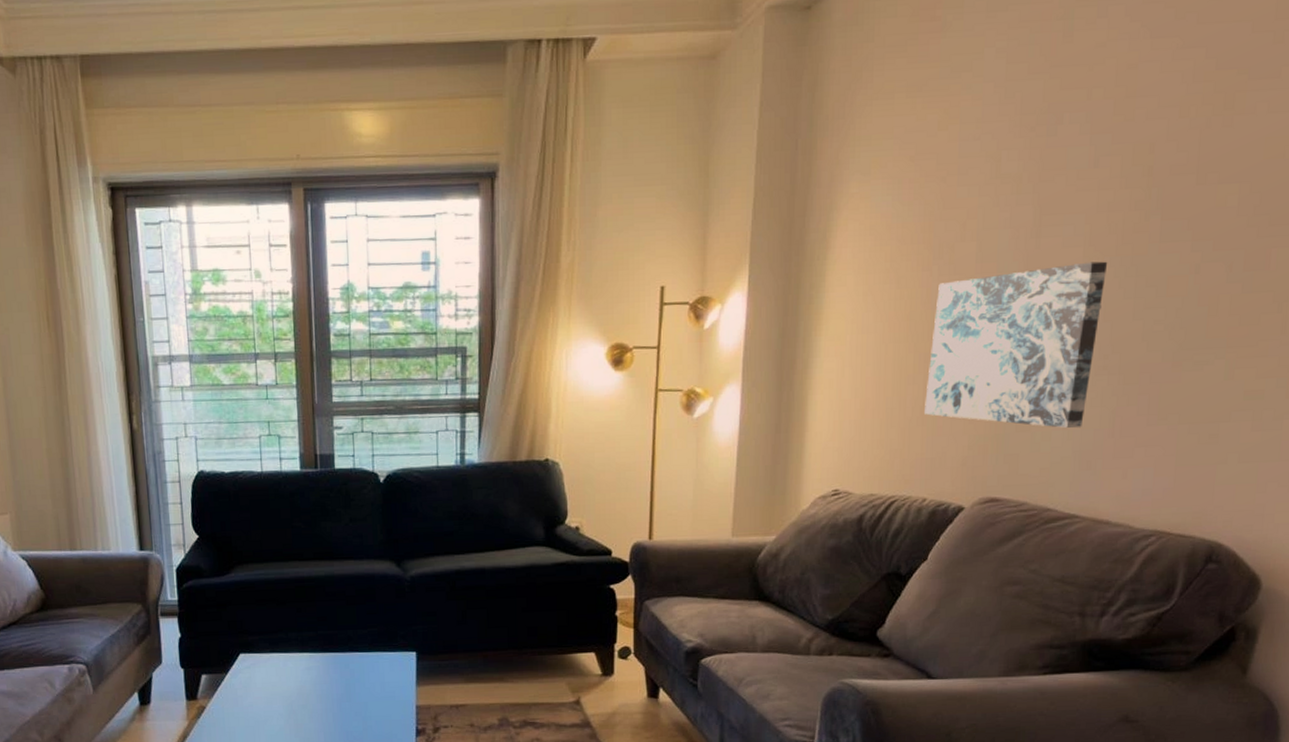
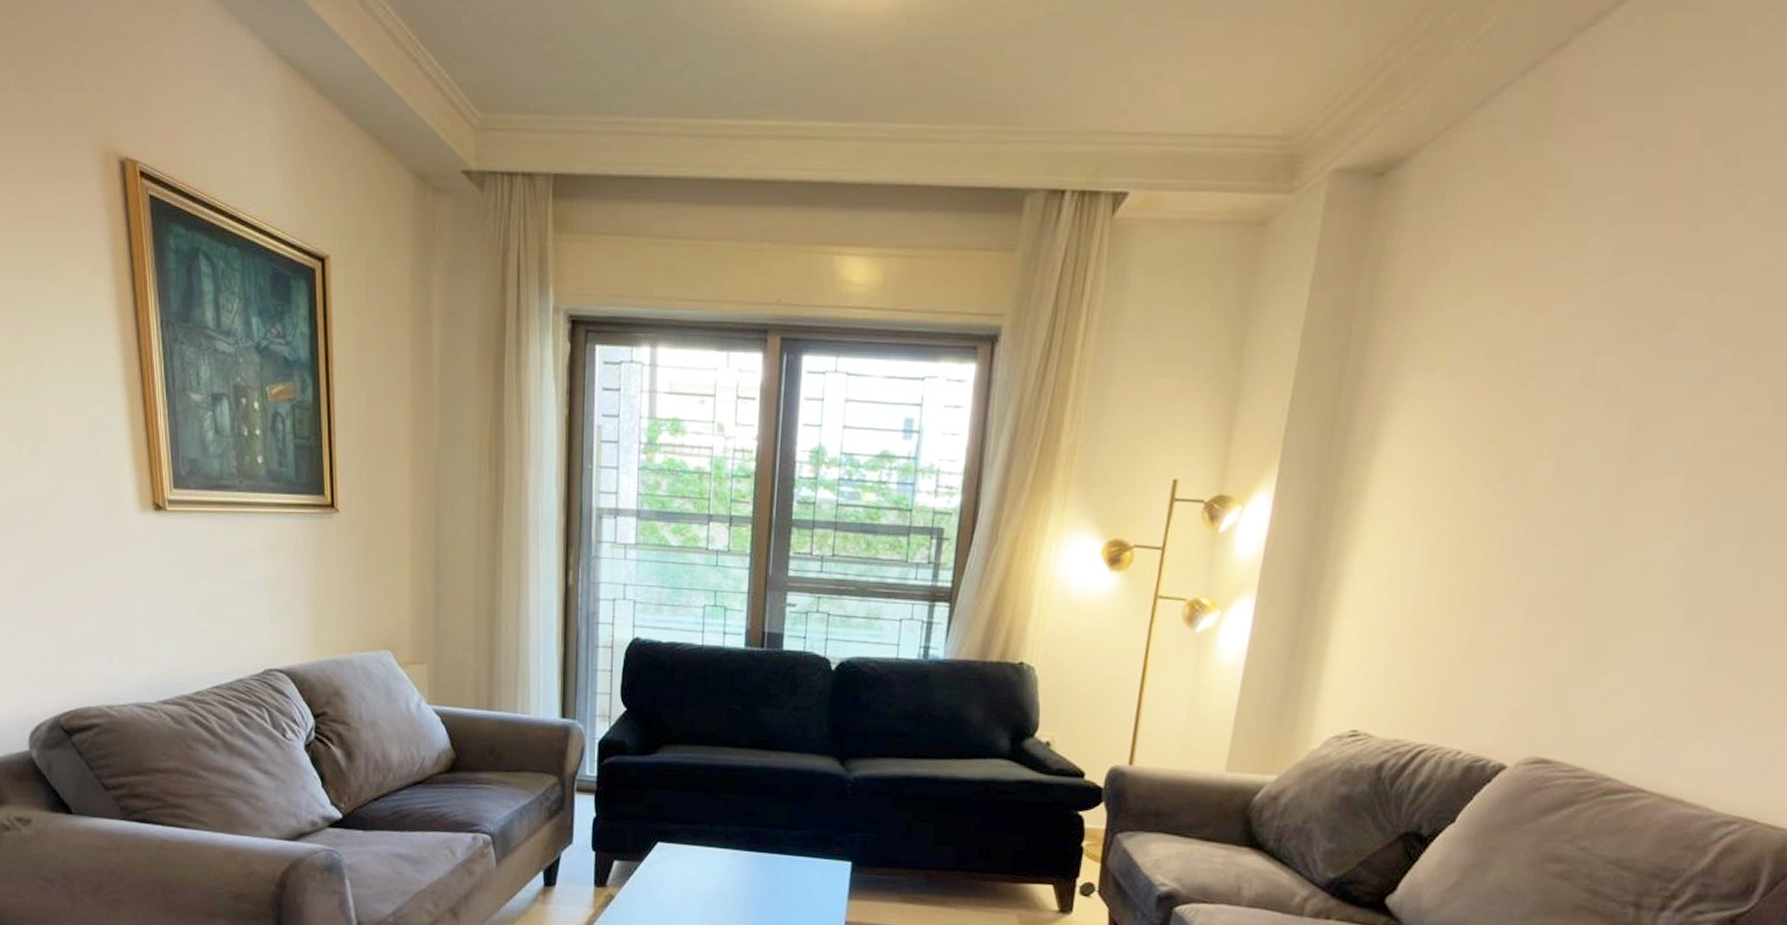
wall art: present [925,261,1108,429] -> none [1470,494,1714,688]

